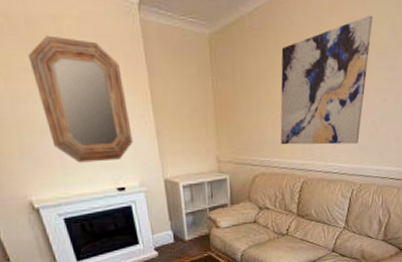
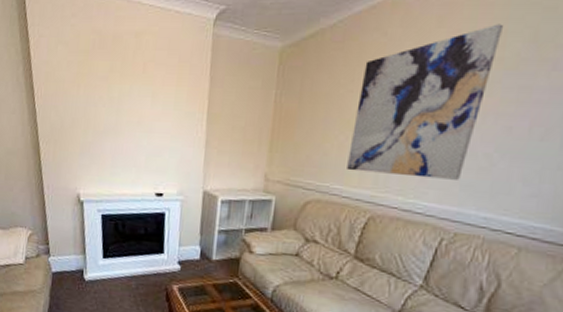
home mirror: present [28,35,133,163] -> none [108,49,184,166]

